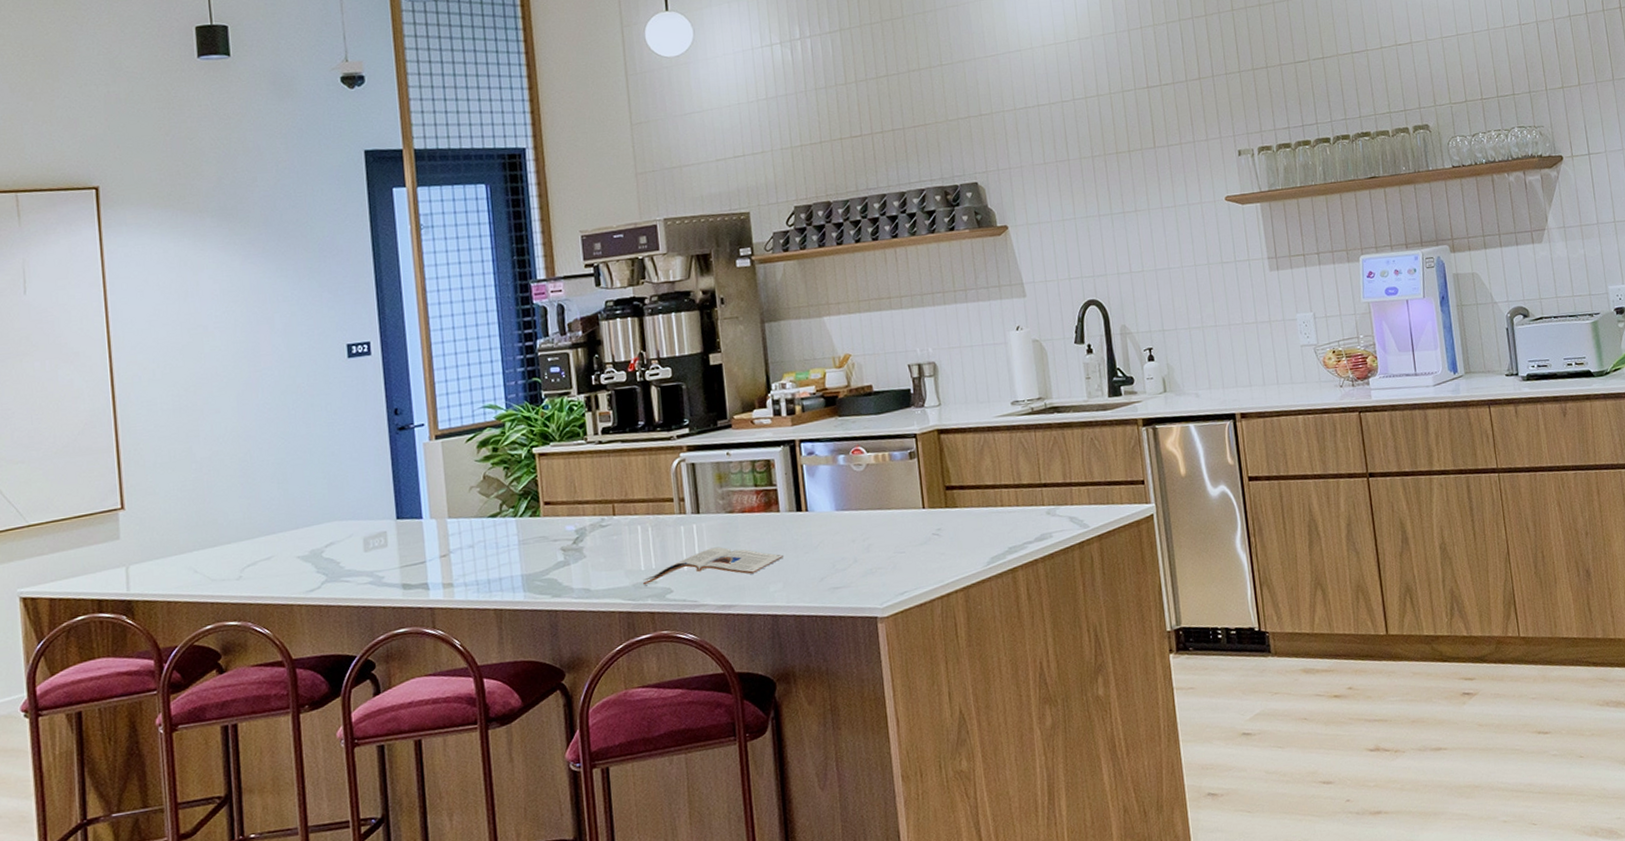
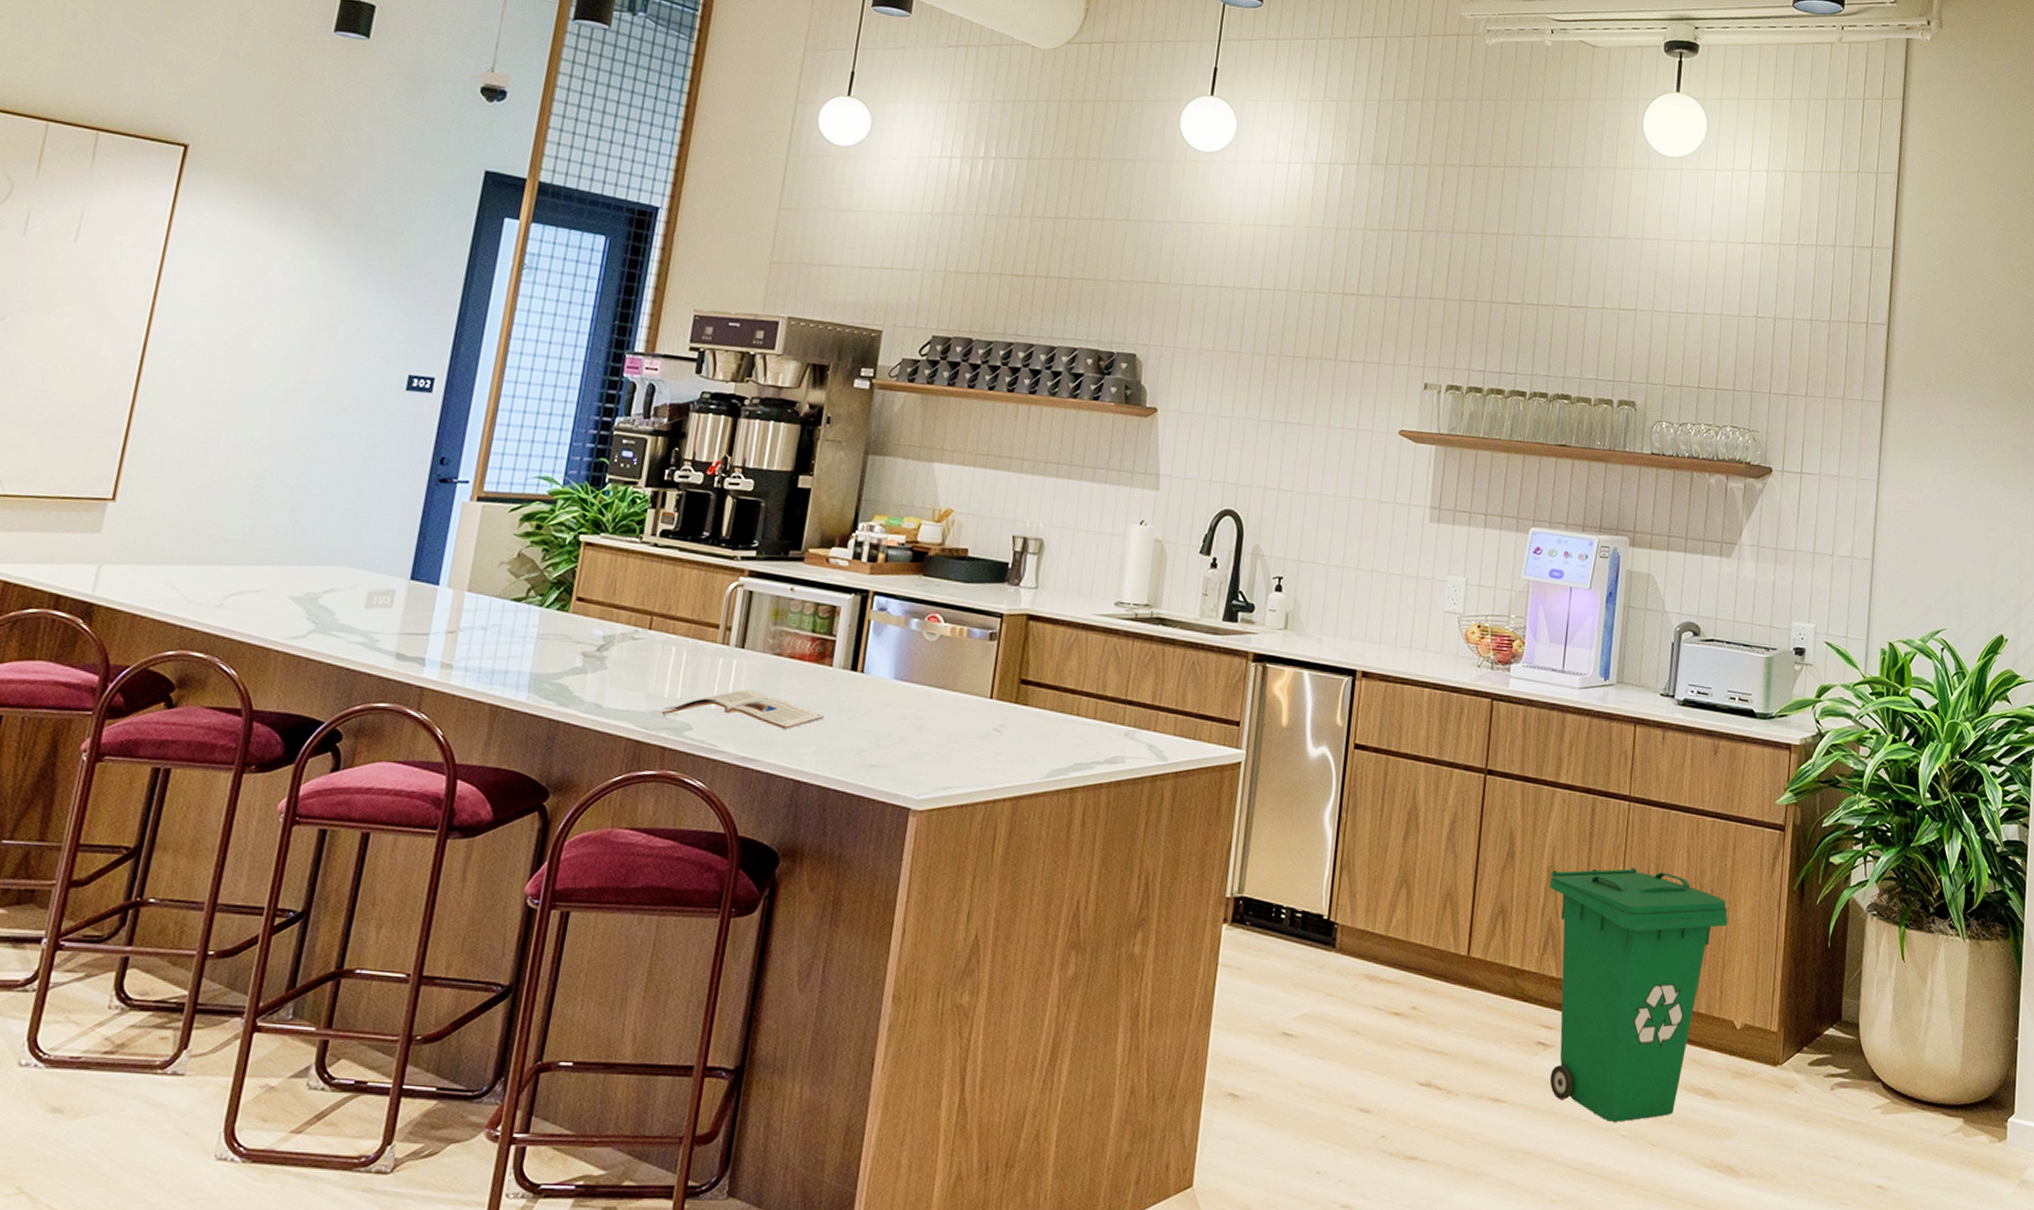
recycling bin: none [1443,526,1606,746] -> present [1549,868,1728,1122]

